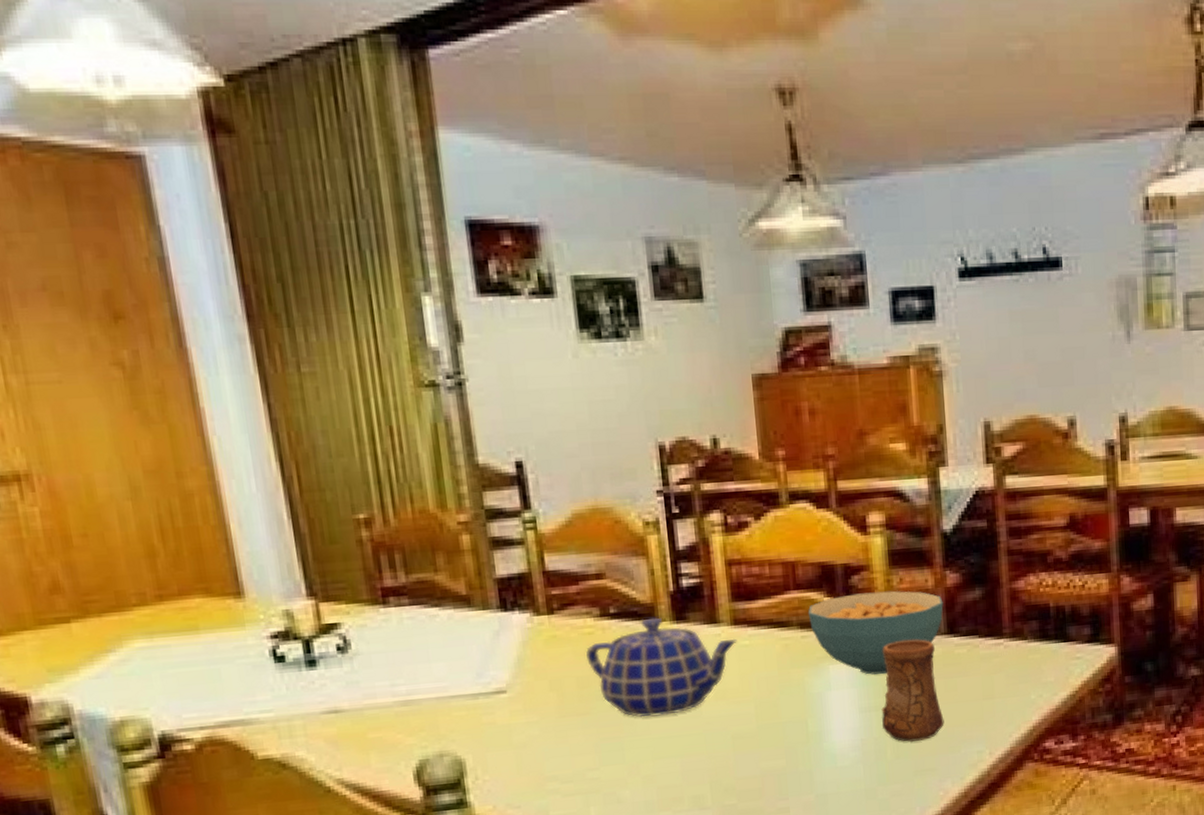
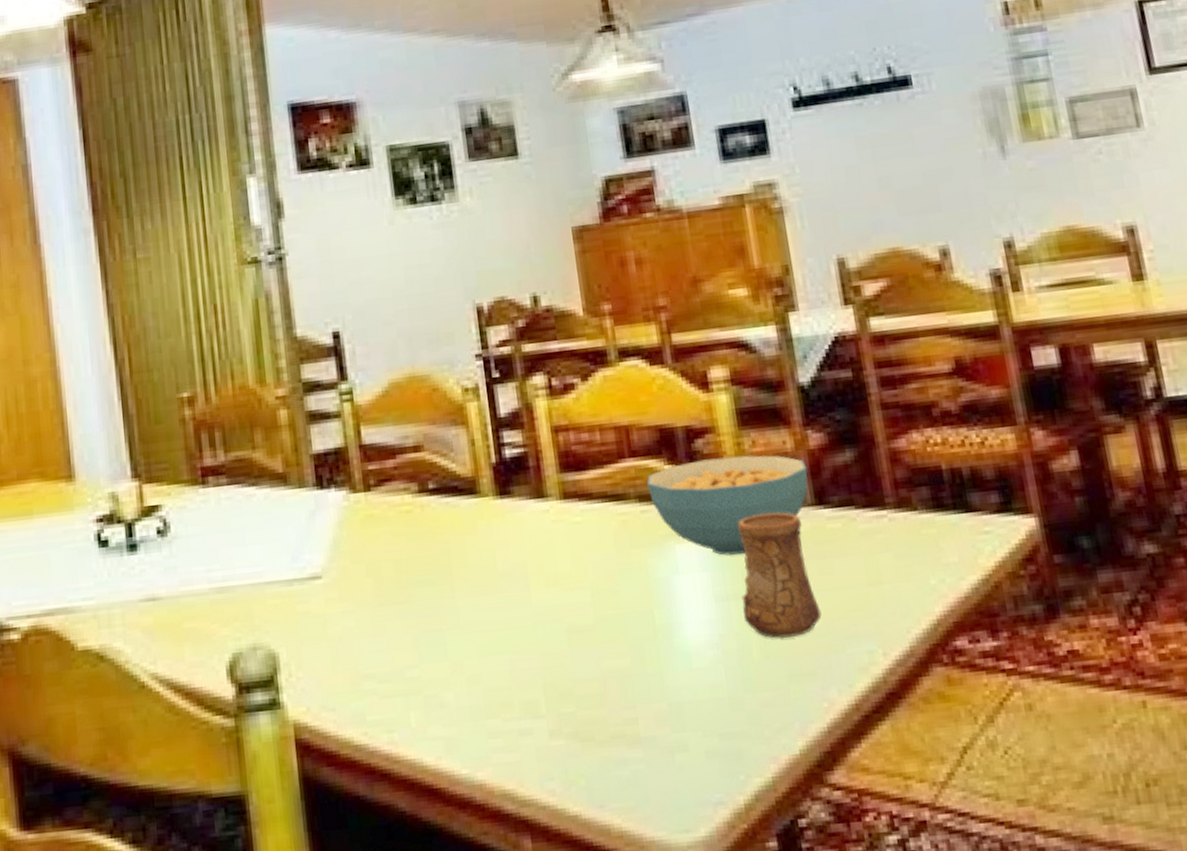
teapot: present [586,617,737,718] -> none [404,492,568,607]

